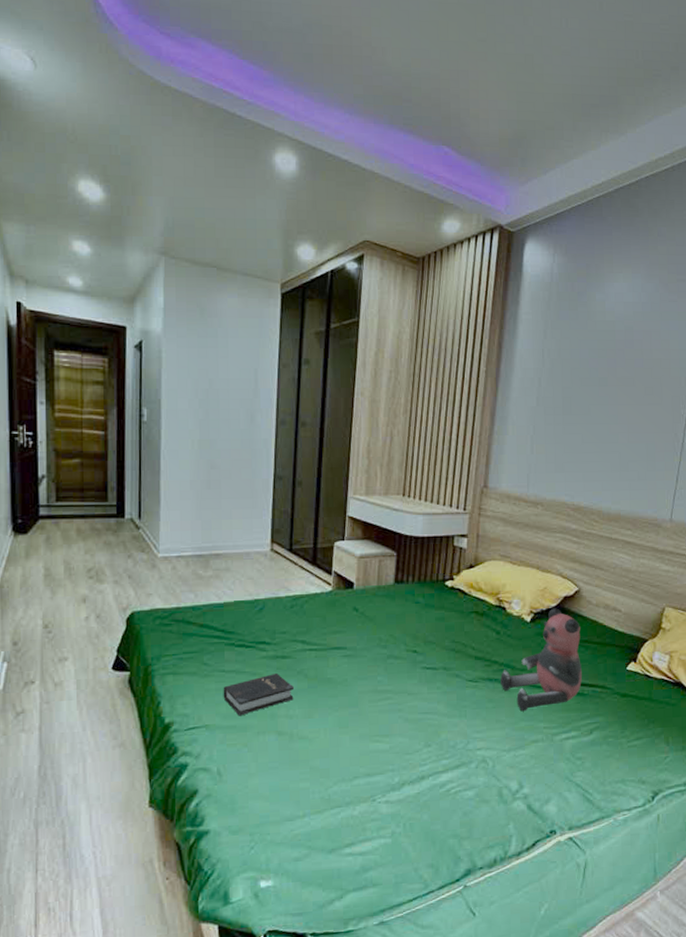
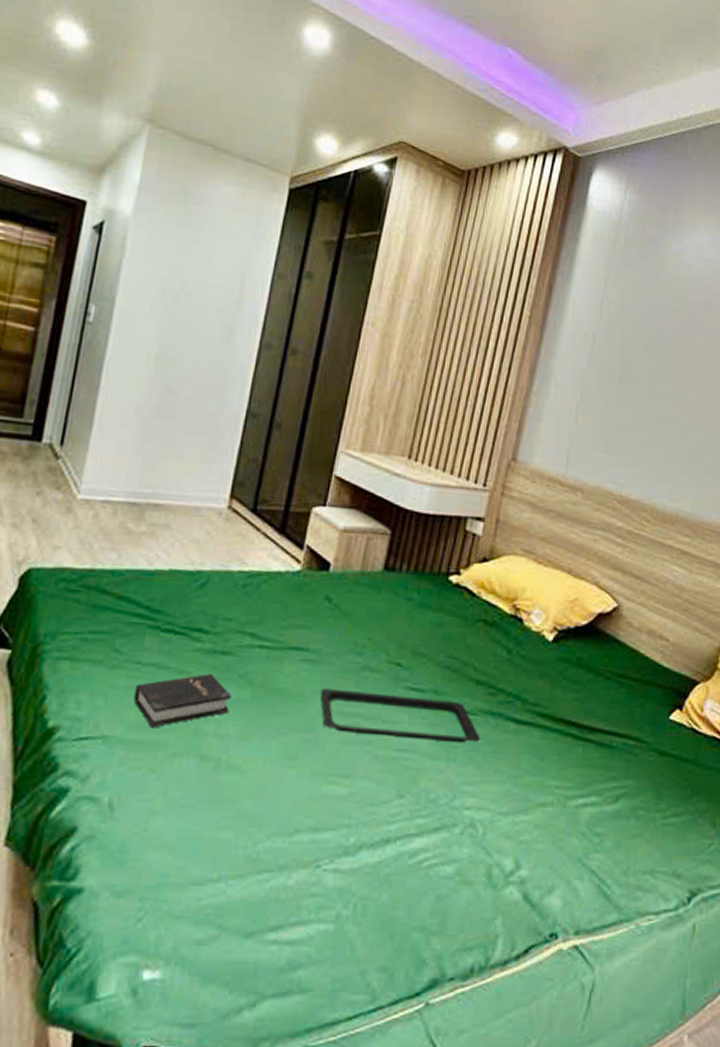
serving tray: none [359,673,483,705] -> present [320,688,481,743]
bear: present [500,607,582,712] -> none [505,625,616,762]

